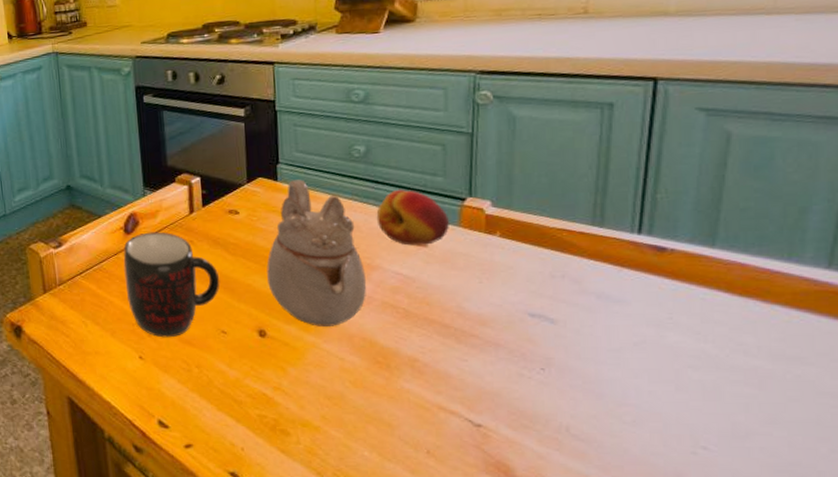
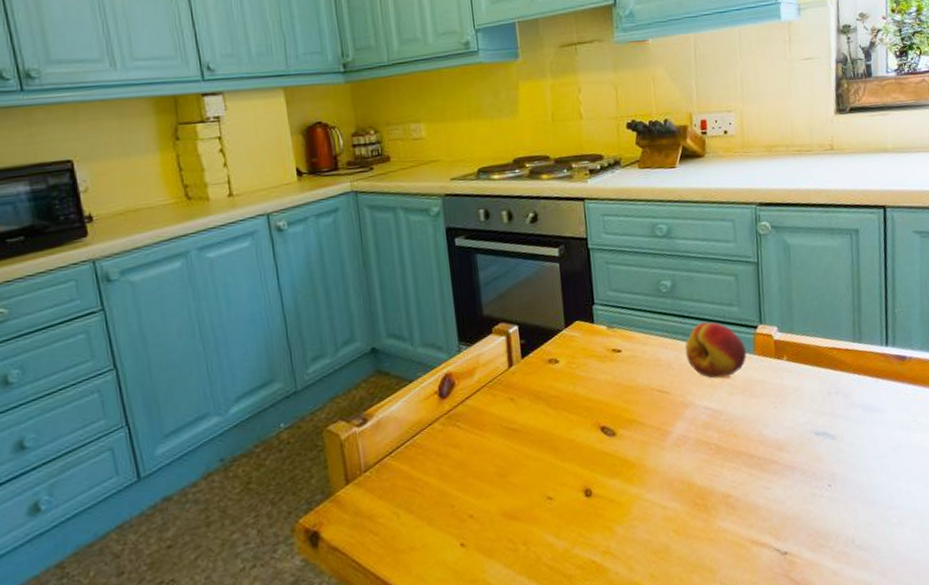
mug: present [123,232,220,338] -> none [439,392,544,517]
teapot: present [267,179,367,326] -> none [588,320,682,476]

